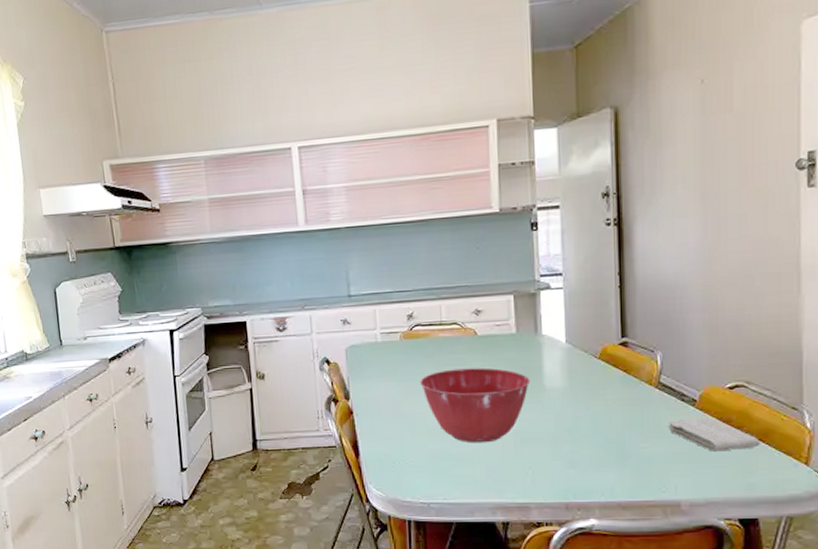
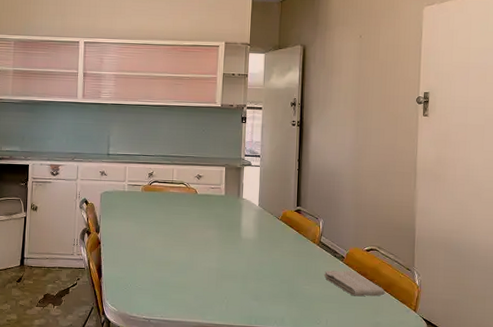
mixing bowl: present [420,367,531,443] -> none [152,217,232,276]

